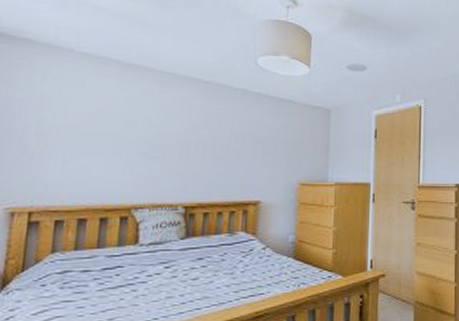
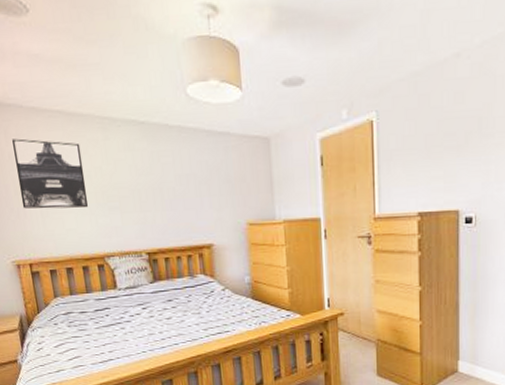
wall art: none [40,79,132,156] -> present [12,138,88,209]

